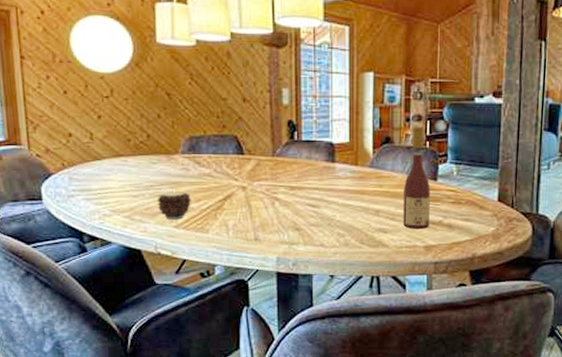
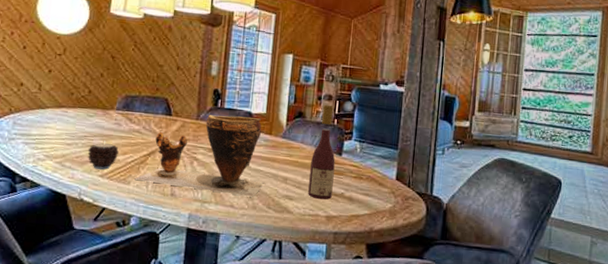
clay pot: none [212,147,355,234] -> present [133,115,265,197]

